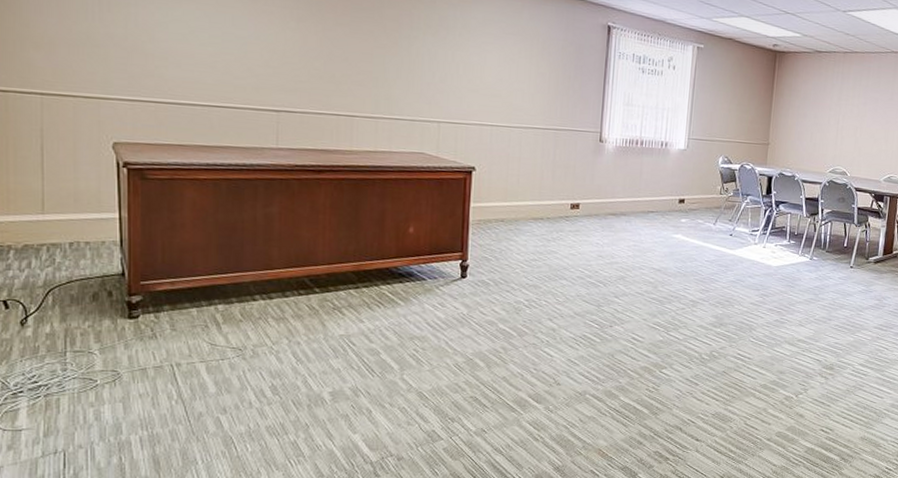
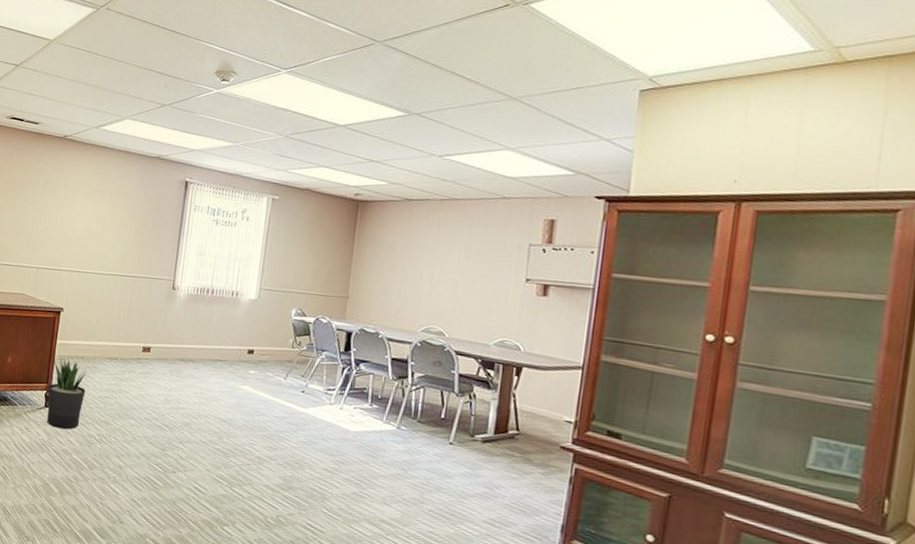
planter: none [463,219,509,299] -> present [47,354,87,430]

